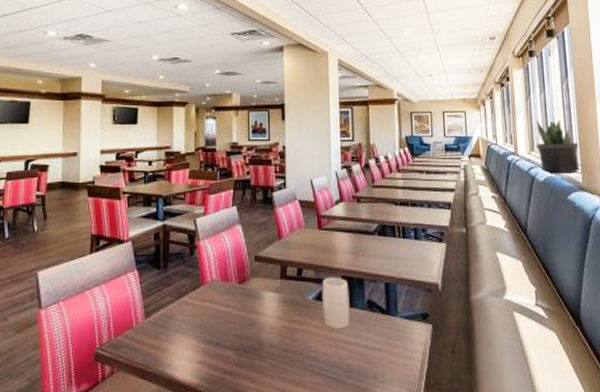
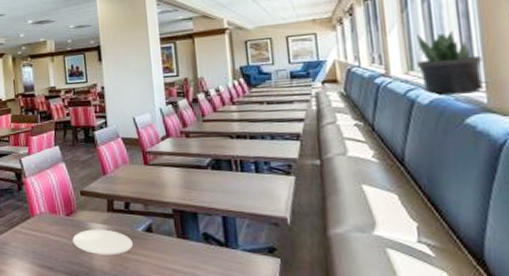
plate: none [243,298,304,327] -> present [72,229,134,255]
cup: present [322,277,350,328] -> none [151,210,185,259]

